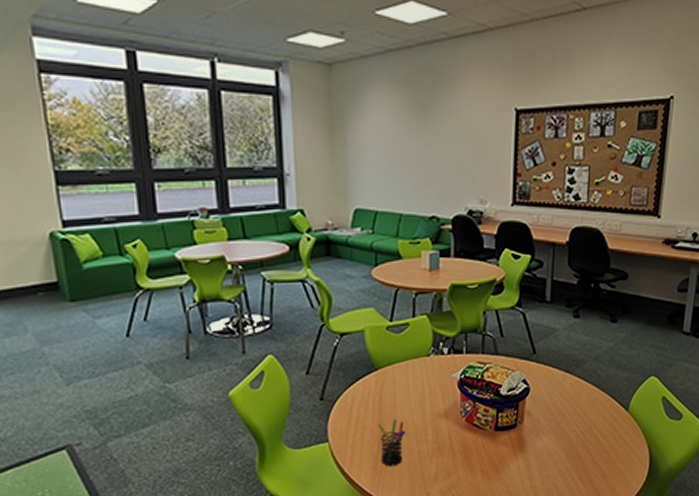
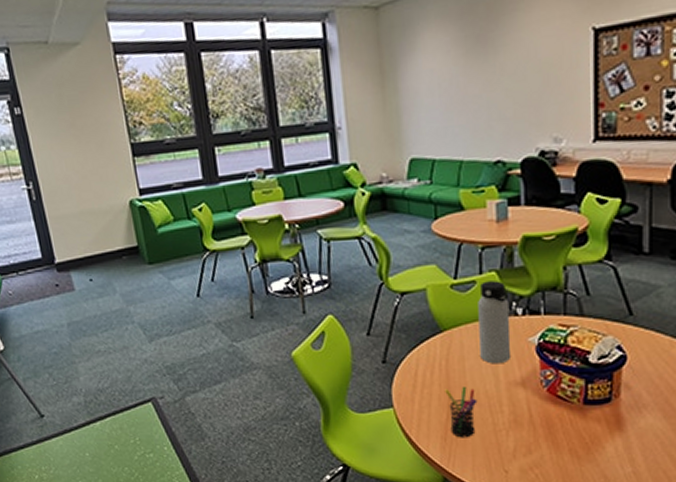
water bottle: none [410,323,437,398] -> present [478,281,511,364]

